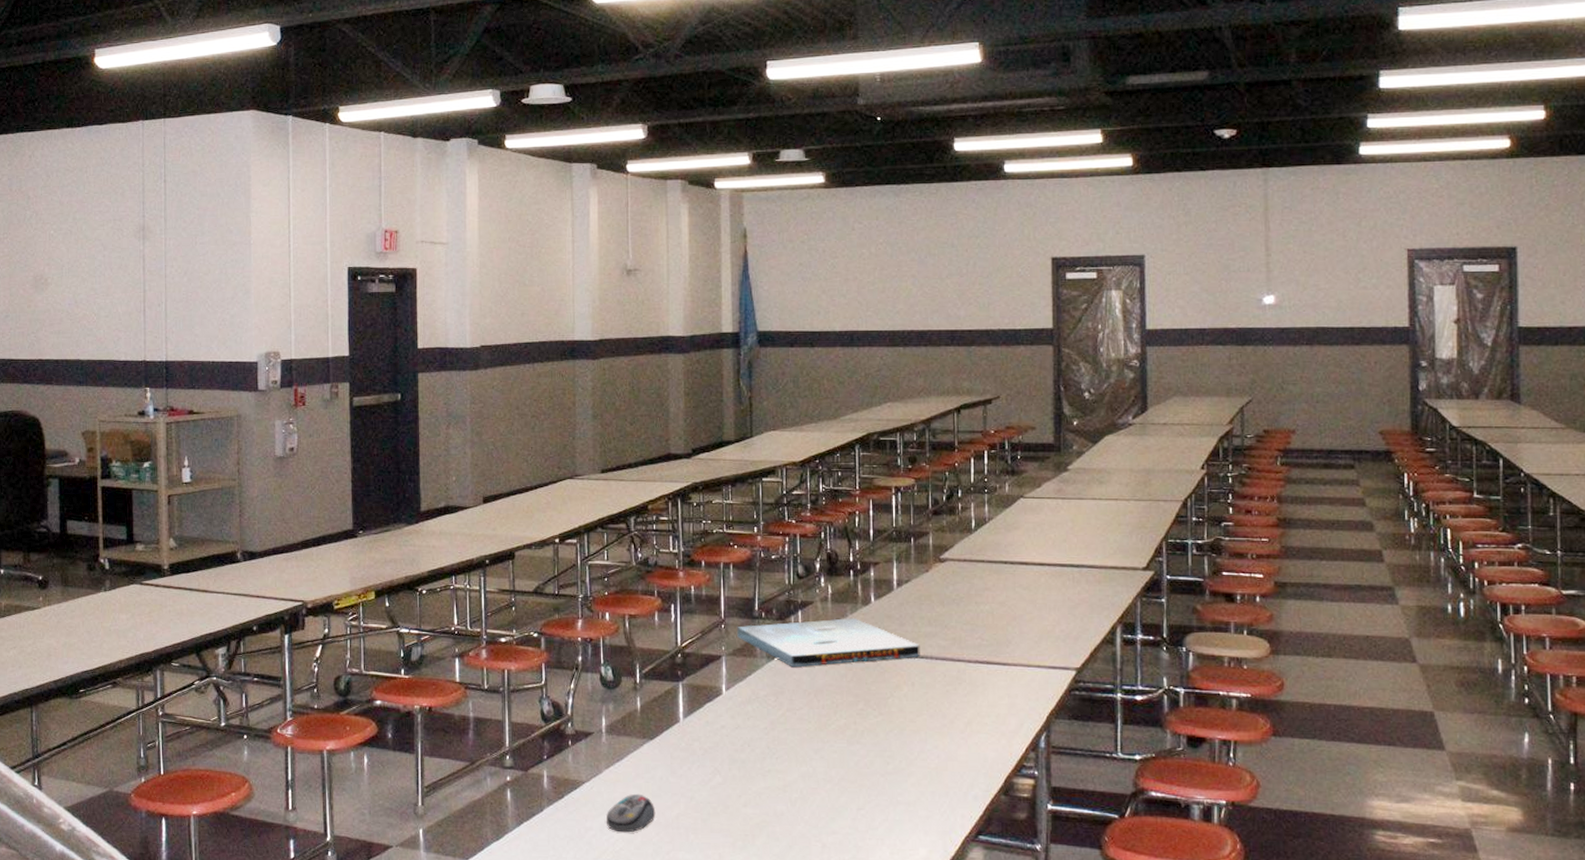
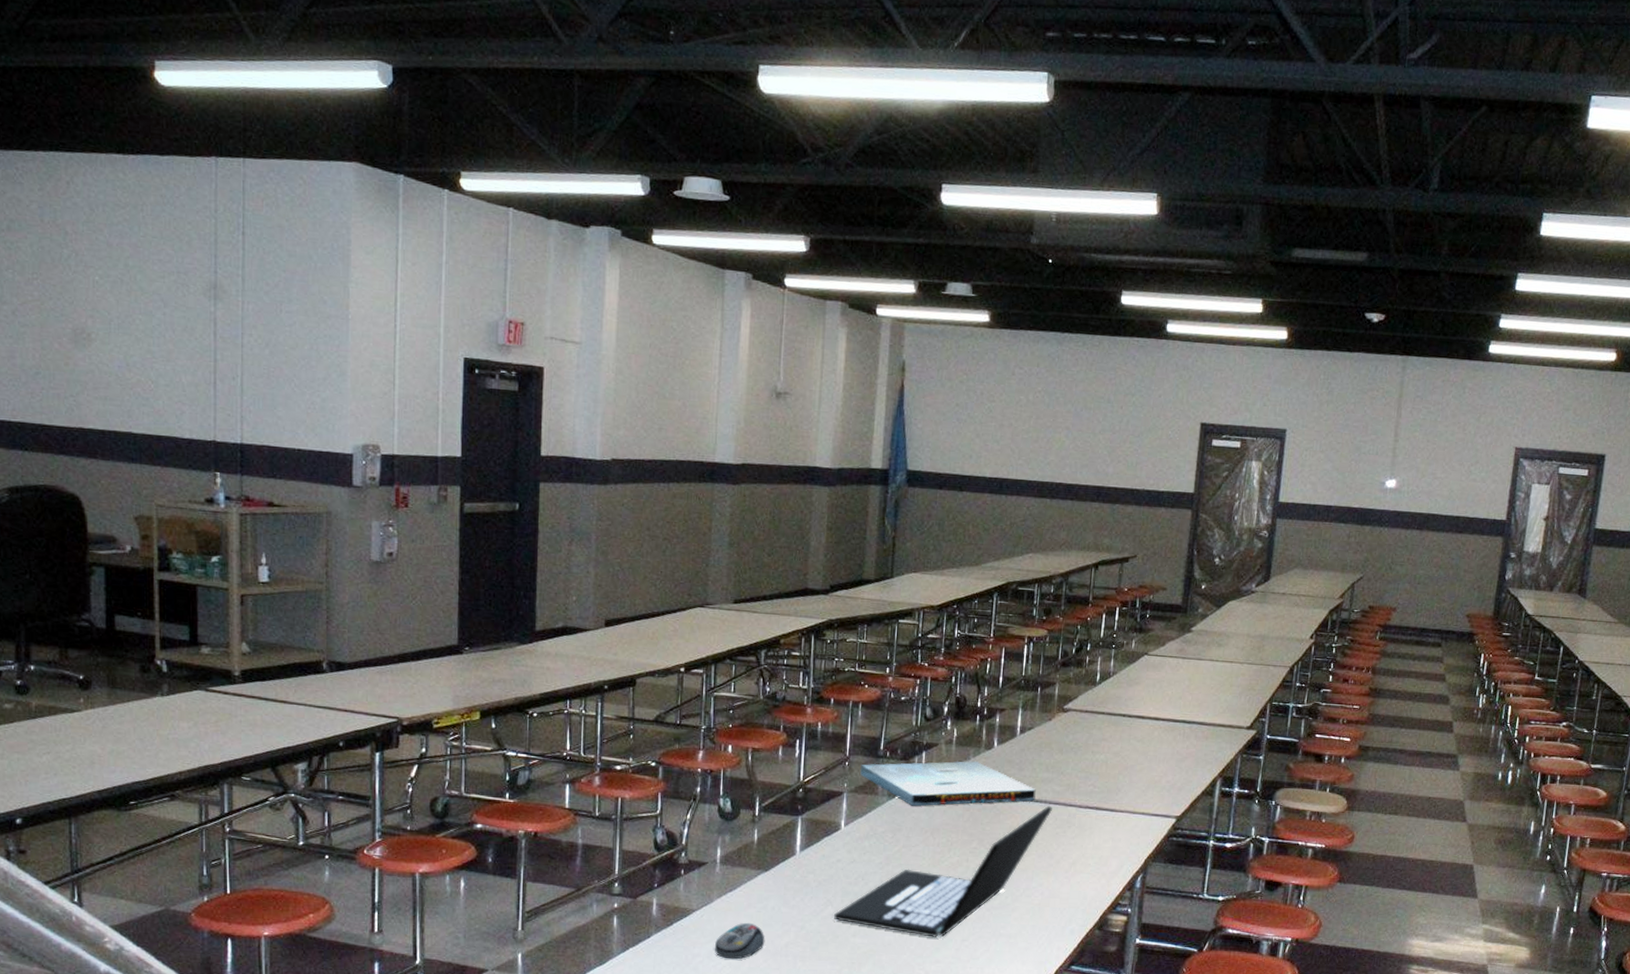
laptop: none [723,661,939,806] -> present [834,805,1052,937]

